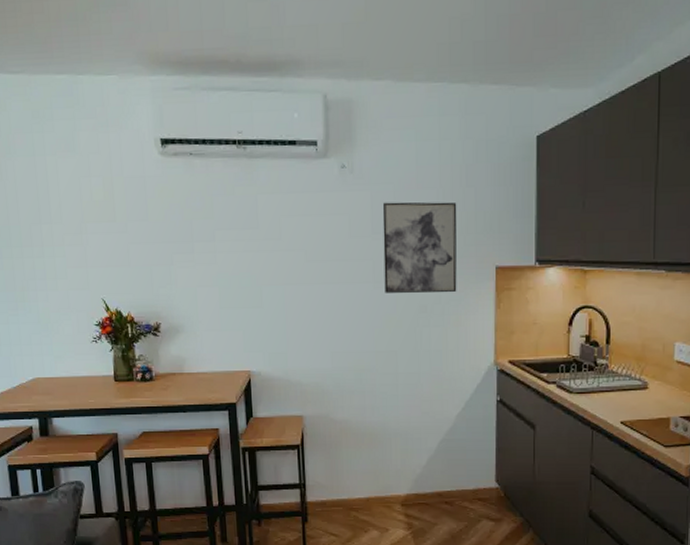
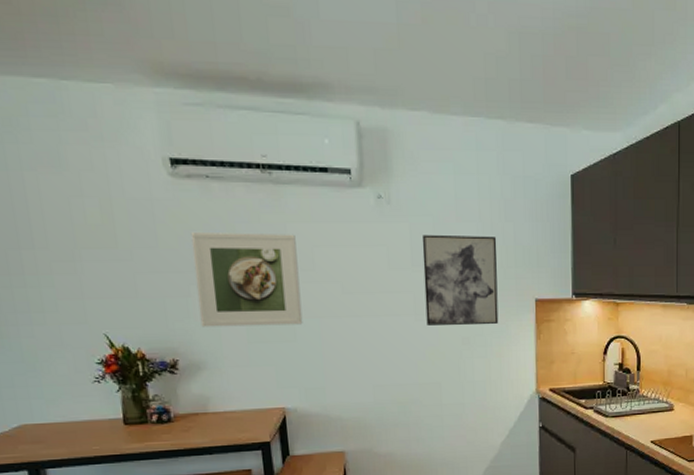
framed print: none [175,205,269,293] -> present [190,231,303,327]

